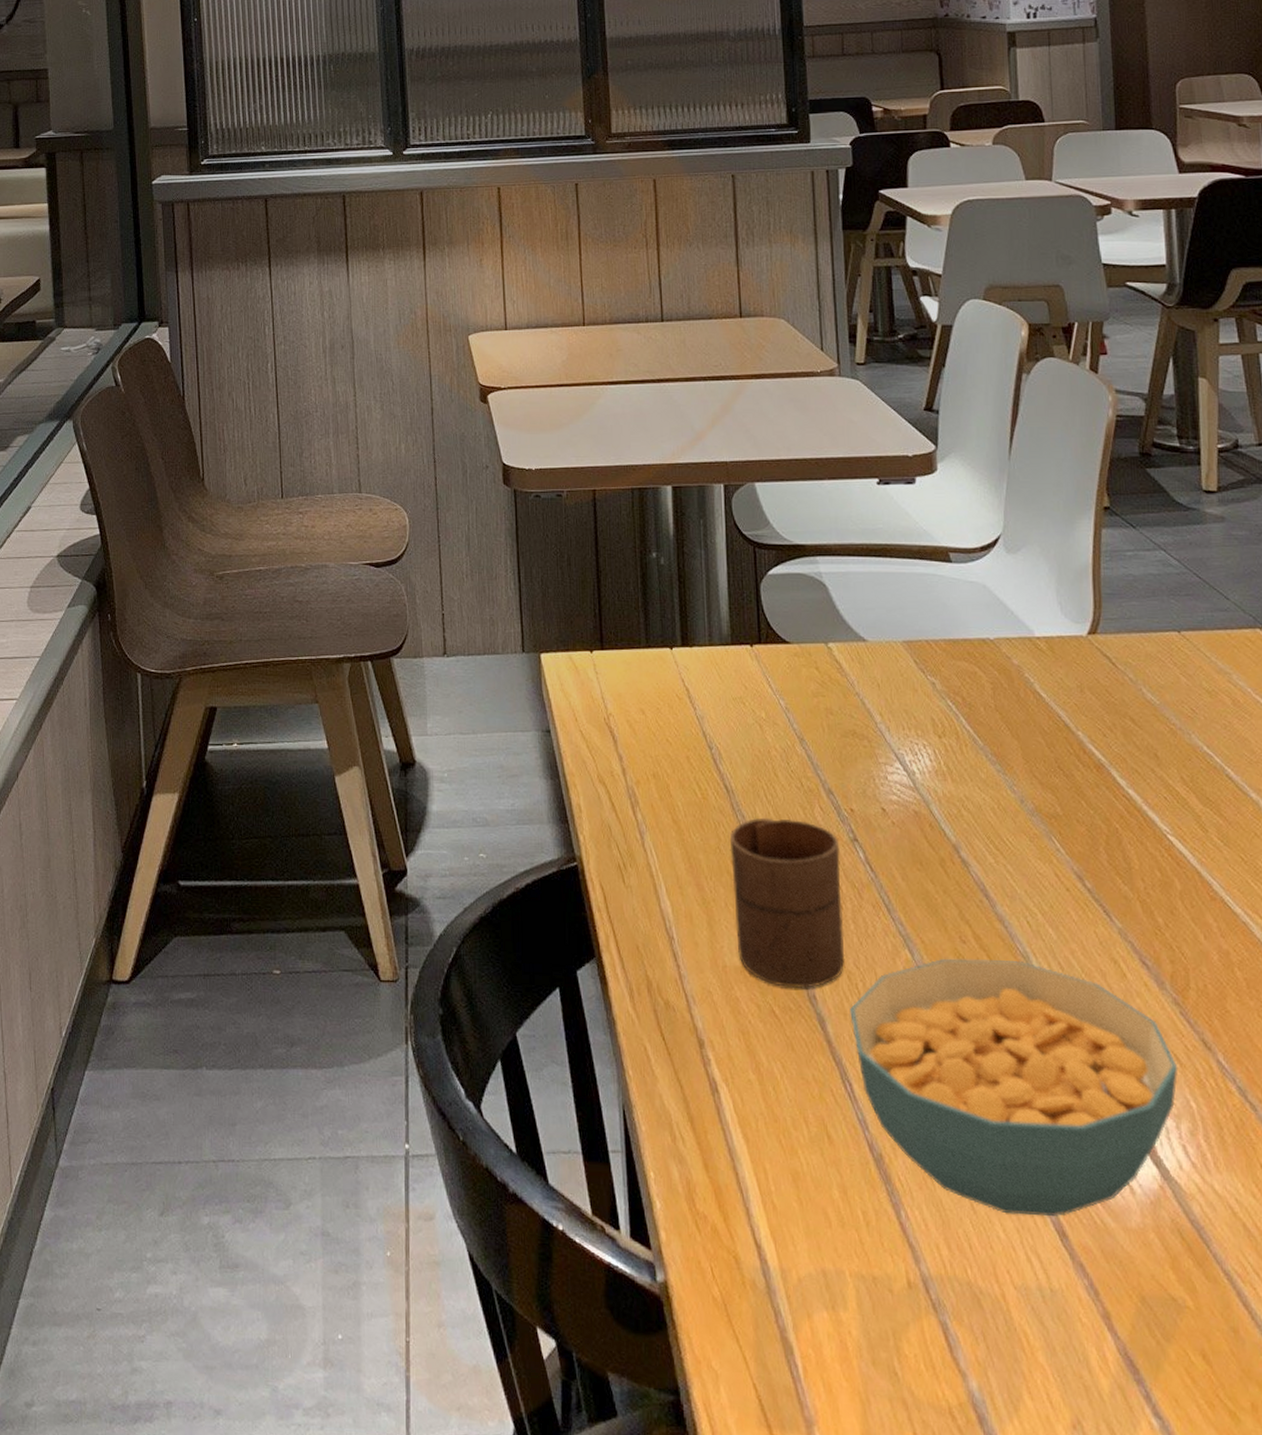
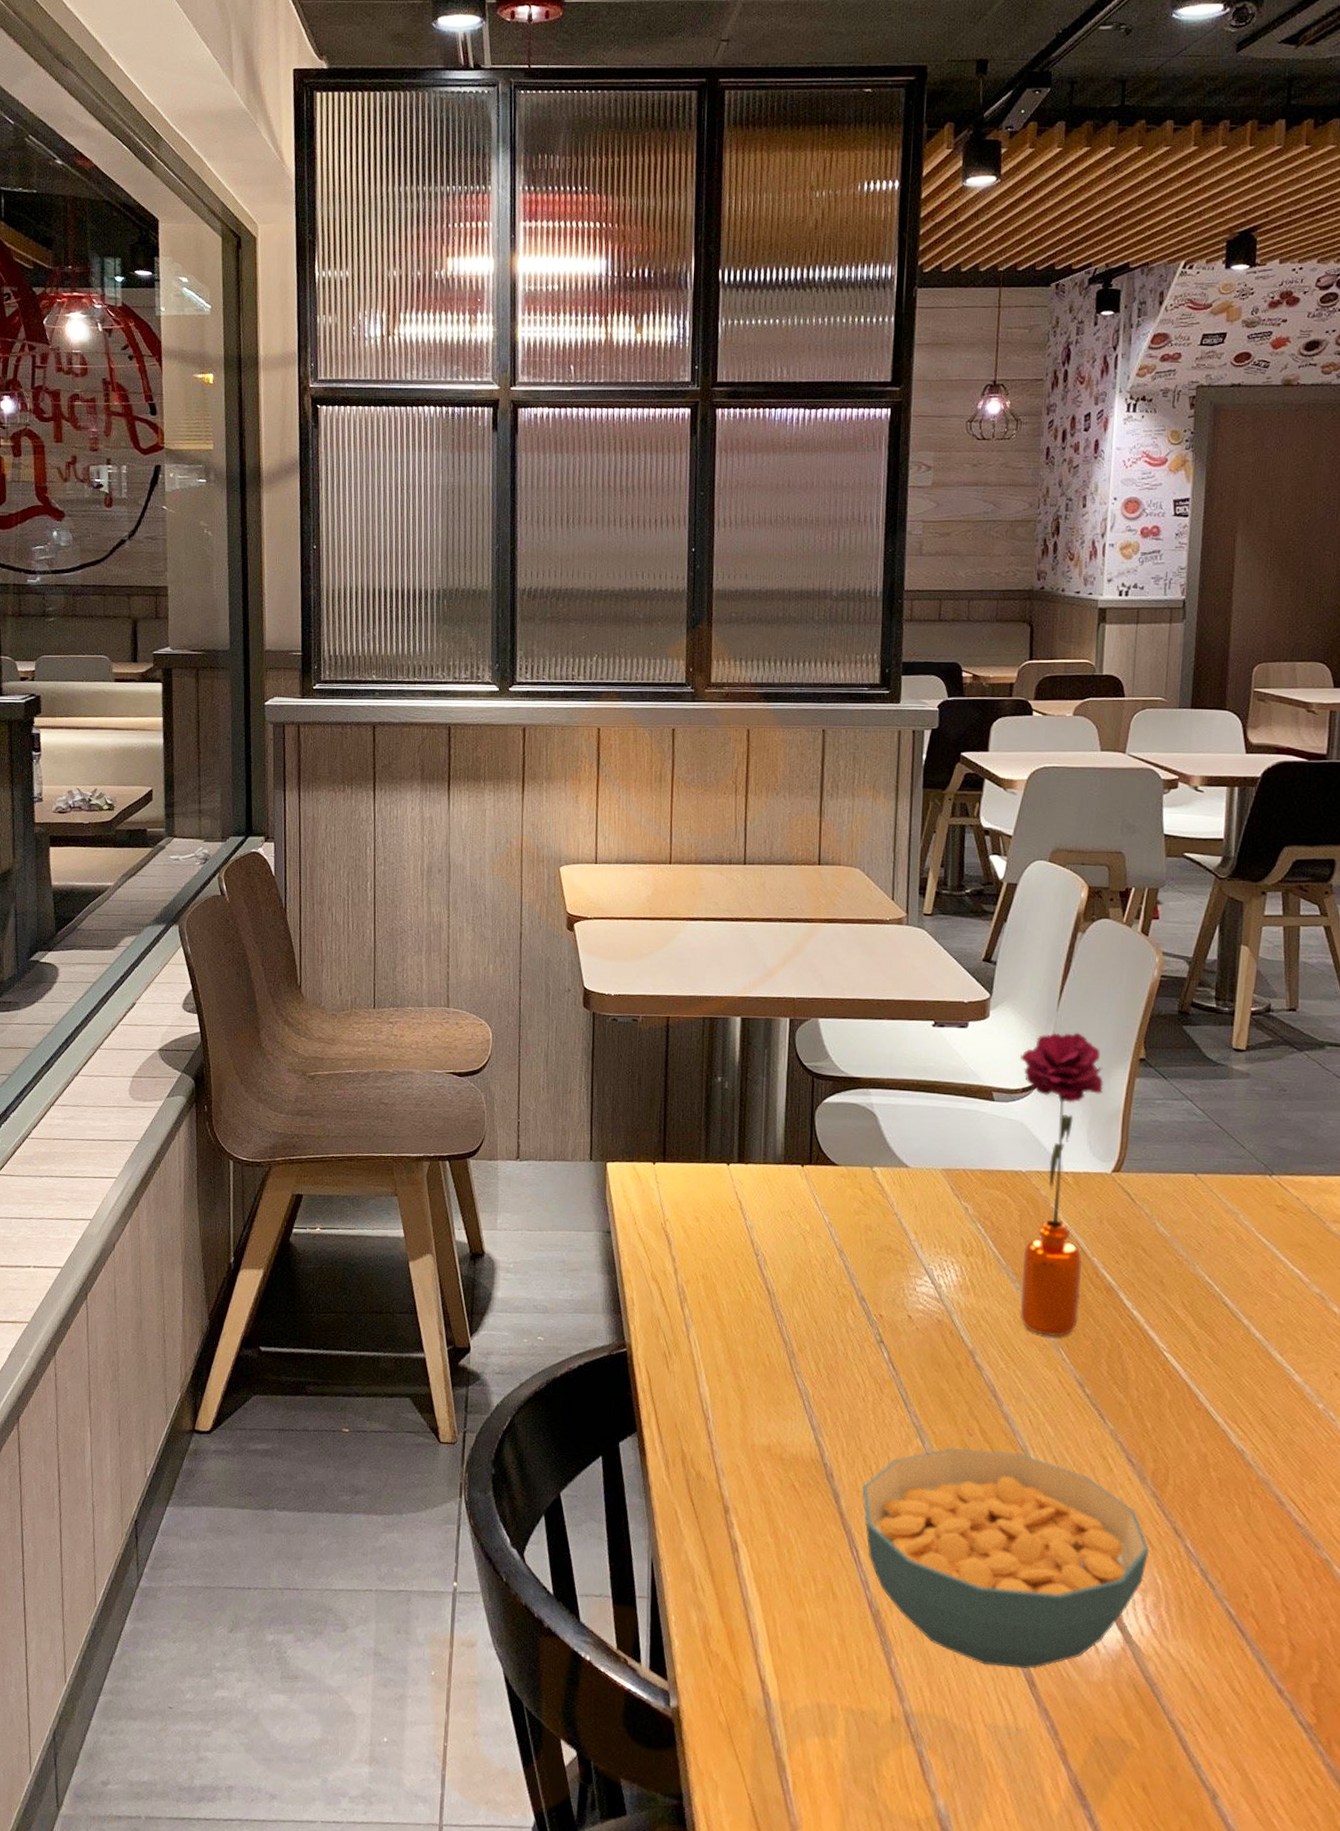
cup: present [730,817,845,988] -> none [766,1317,867,1467]
flower: none [974,482,1069,824] -> present [1019,1032,1103,1337]

